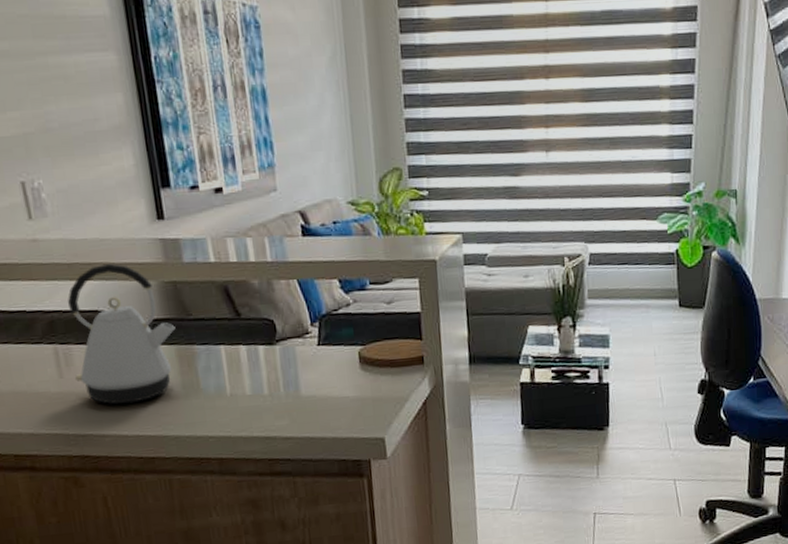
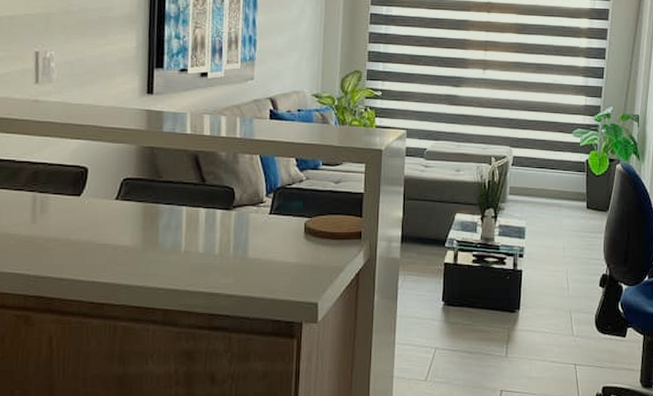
kettle: present [67,263,176,405] -> none [47,126,146,251]

